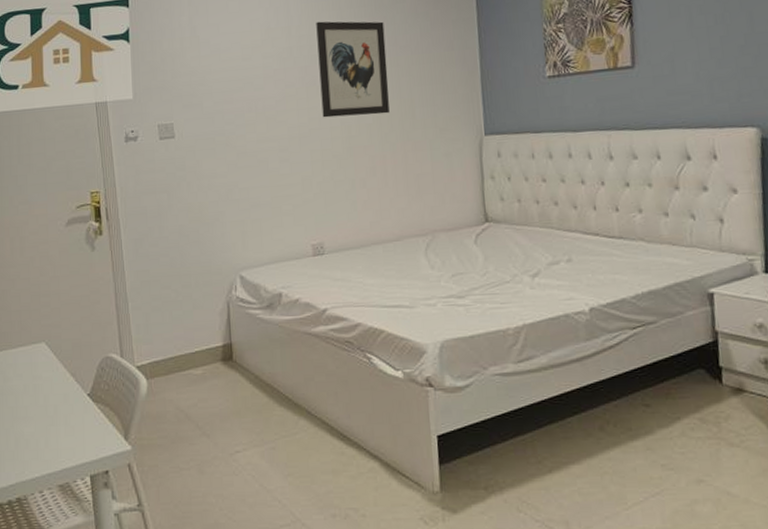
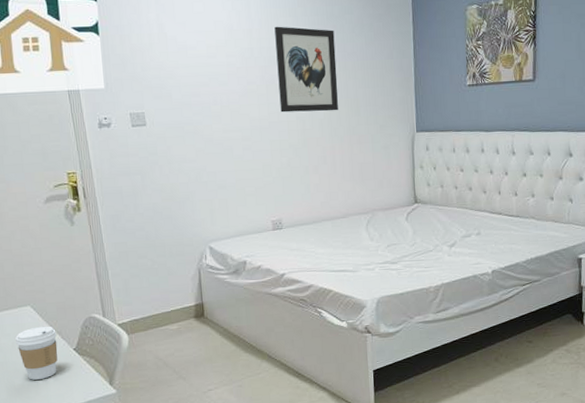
coffee cup: none [28,366,71,430] -> present [15,326,58,380]

